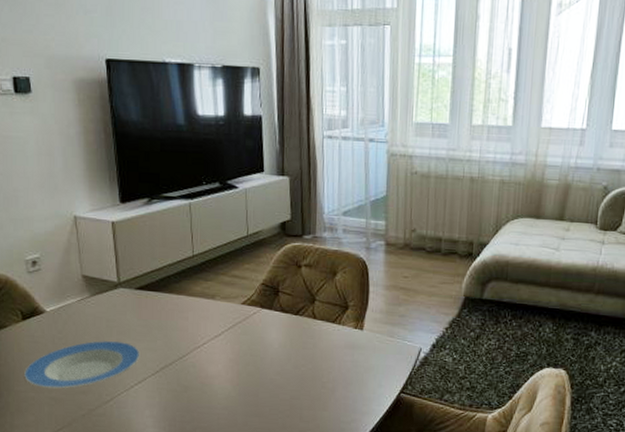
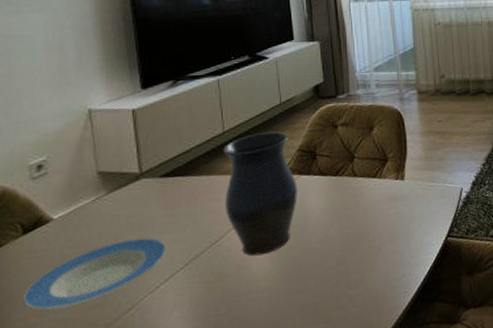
vase: none [192,261,259,376] -> present [223,131,298,256]

